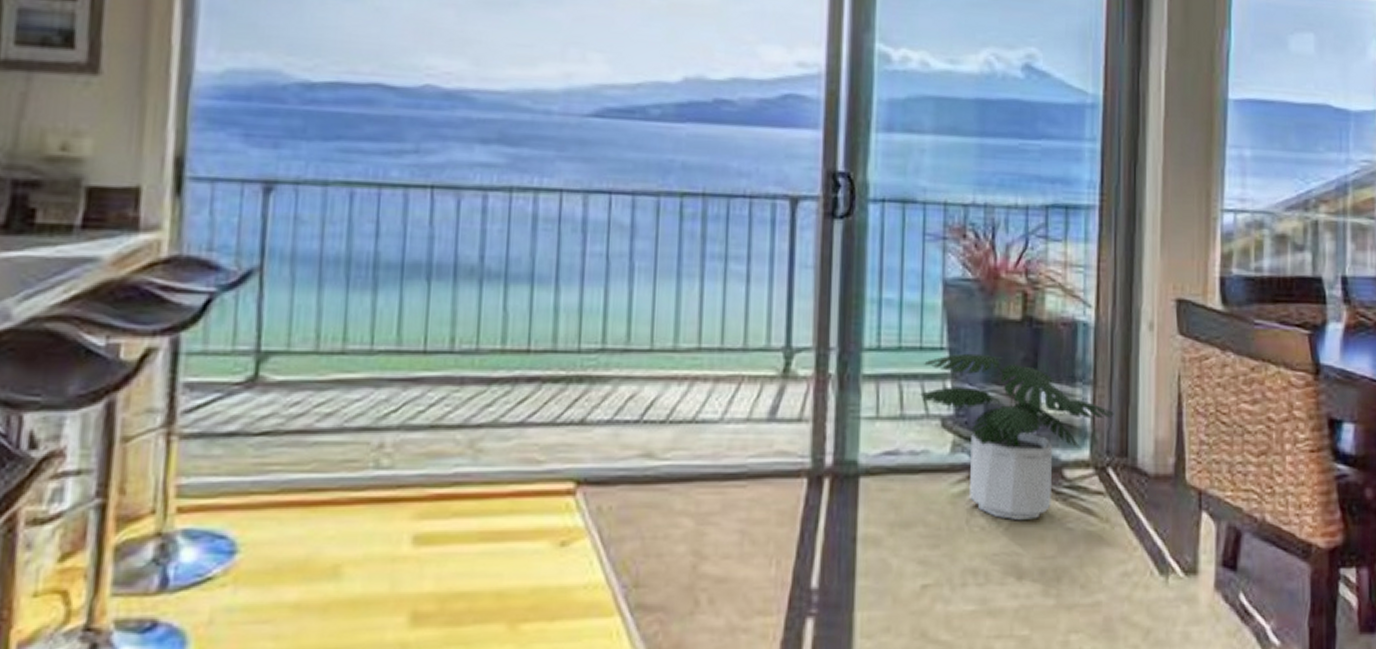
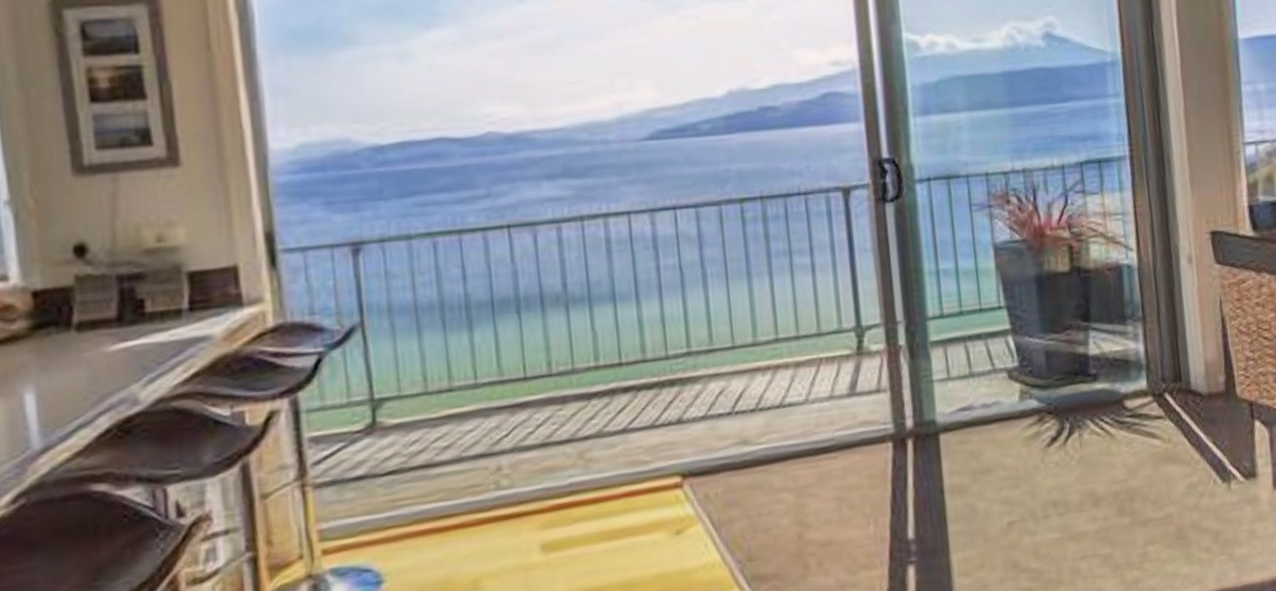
potted plant: present [919,353,1114,521] -> none [984,307,1165,453]

